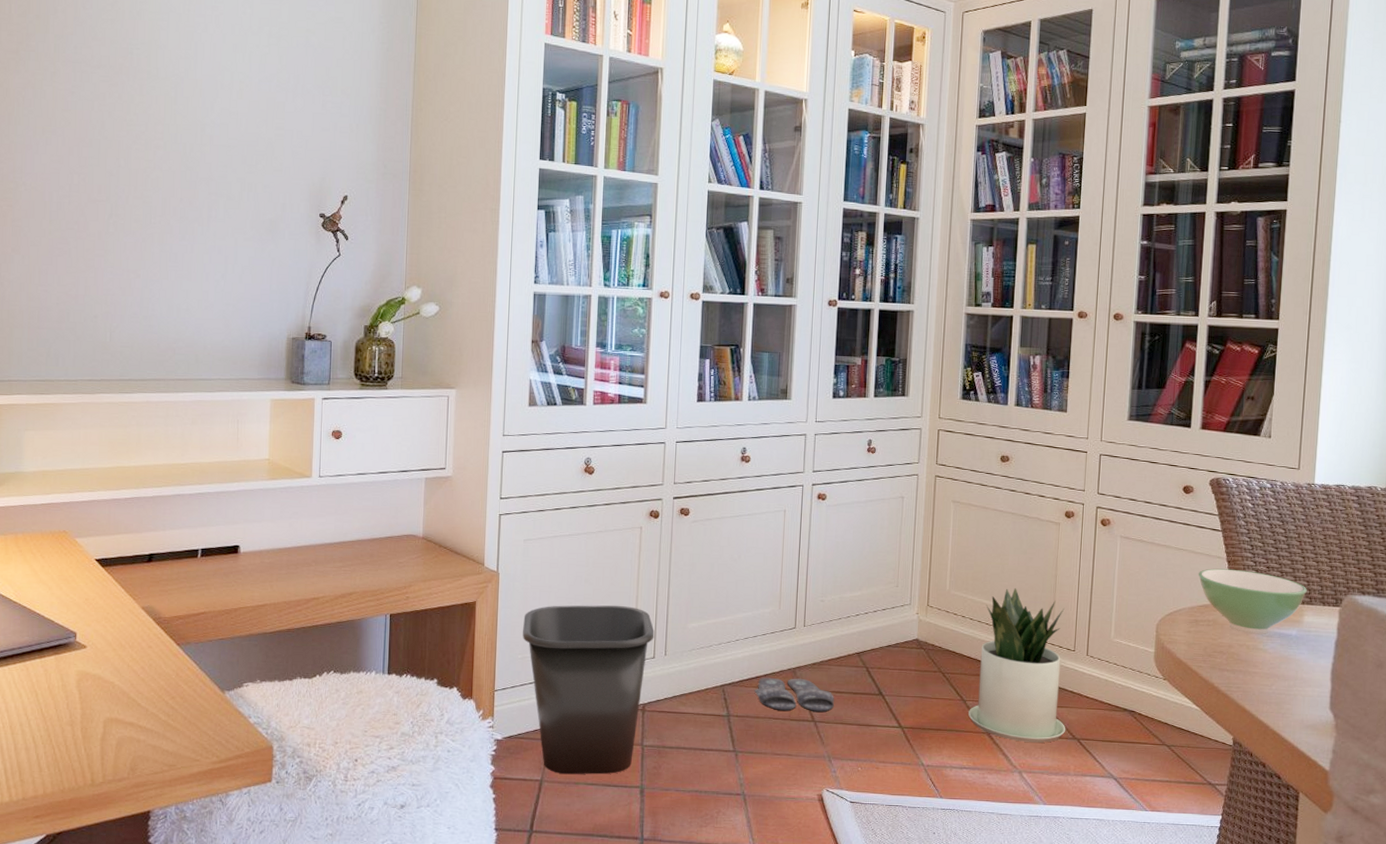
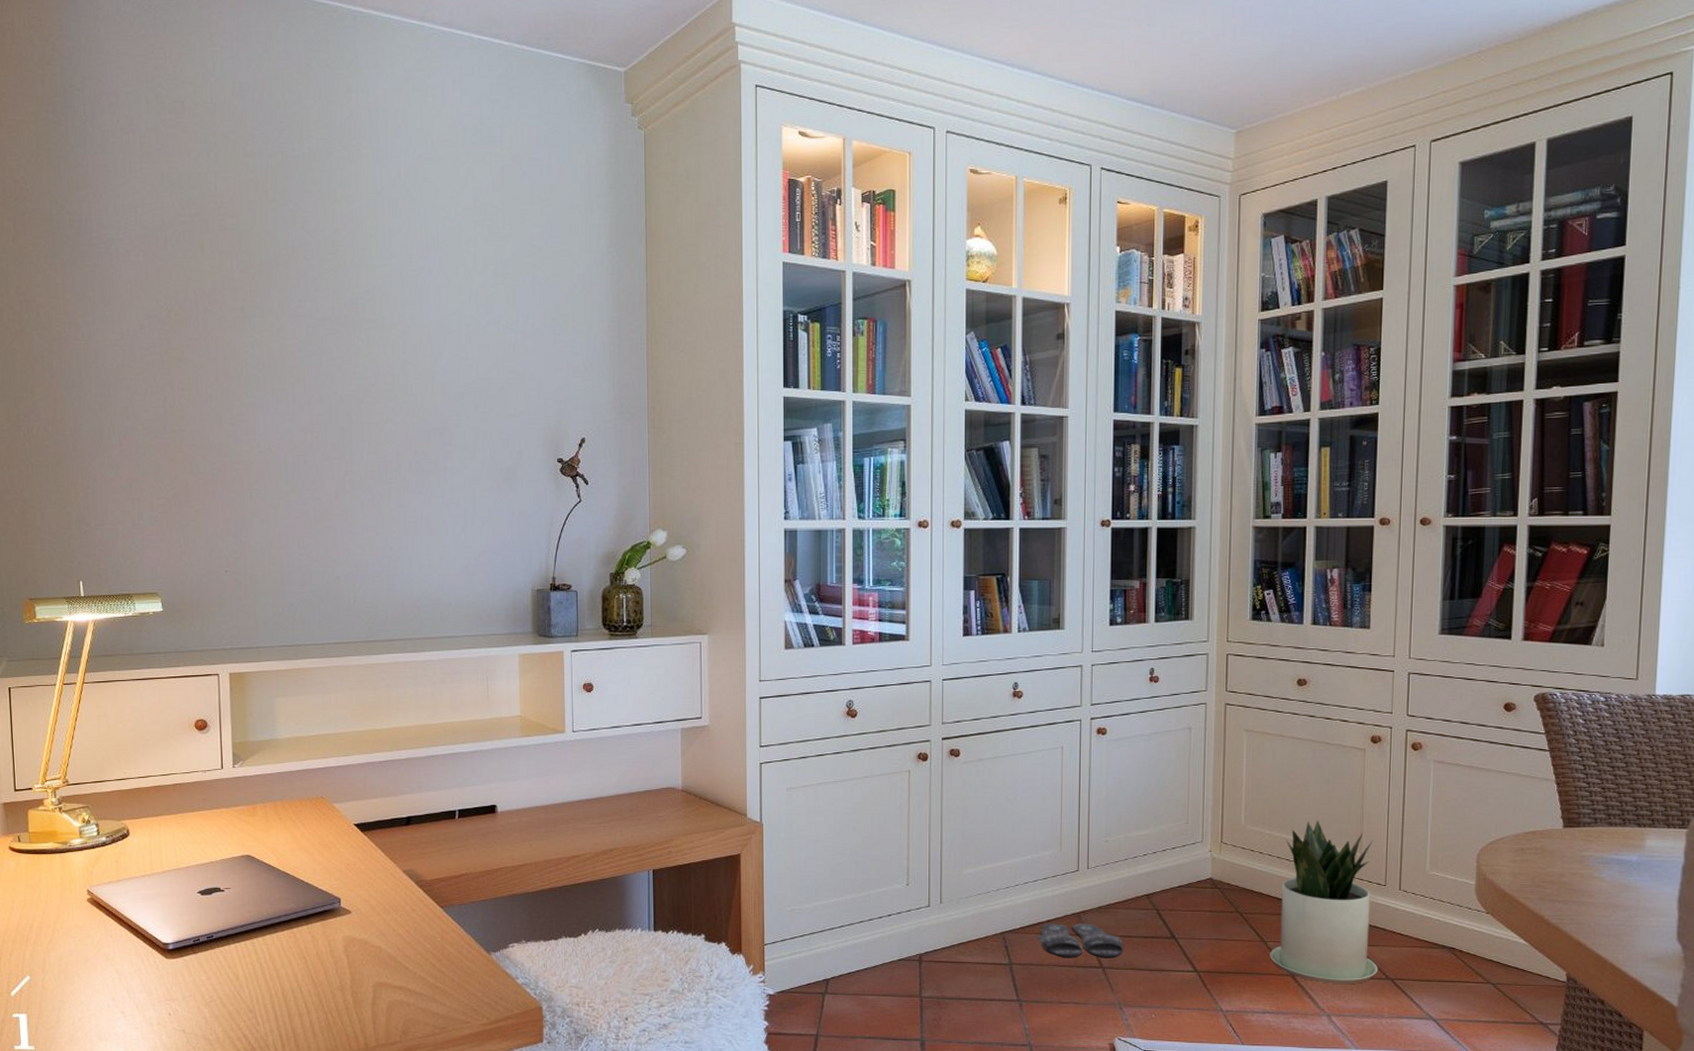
waste bin: present [523,605,655,775] -> none [790,852,928,1029]
bowl: present [1198,568,1307,635] -> none [1523,792,1649,862]

